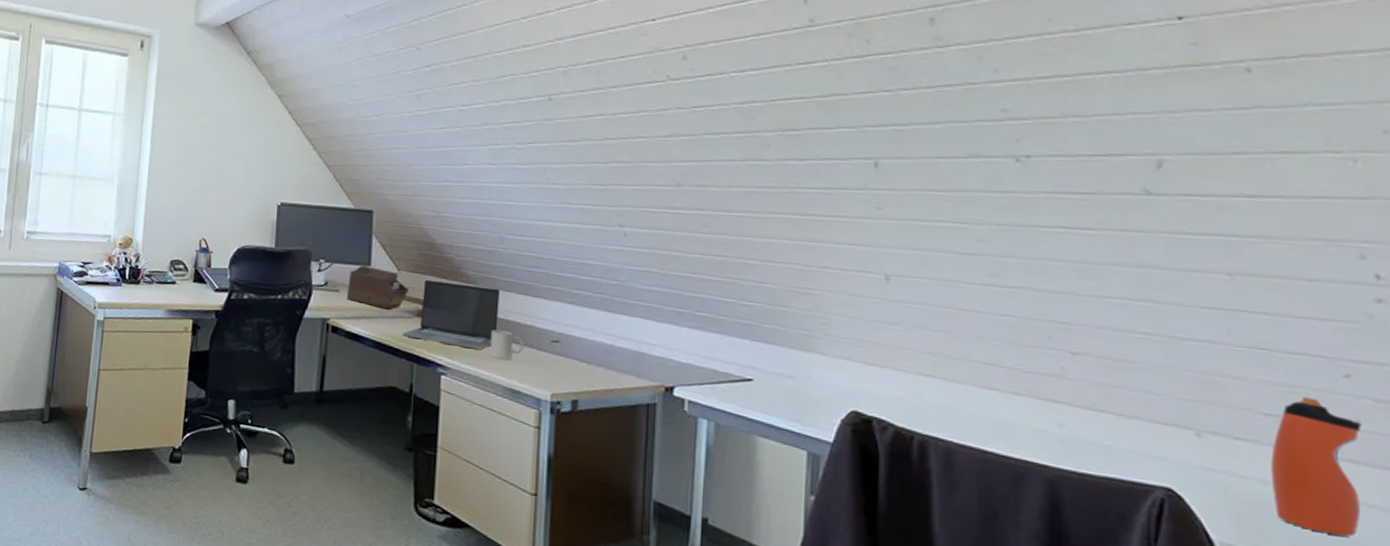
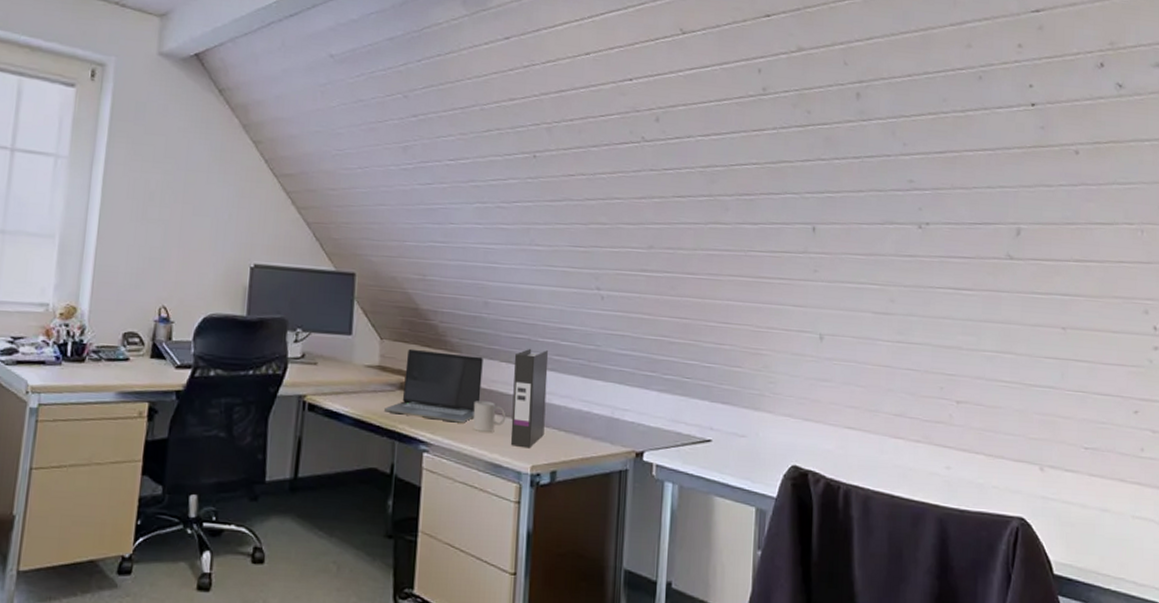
sewing box: present [347,266,409,310] -> none [326,335,391,383]
binder: none [529,281,568,377] -> present [510,348,549,449]
water bottle: present [1271,397,1362,537] -> none [1088,432,1145,548]

